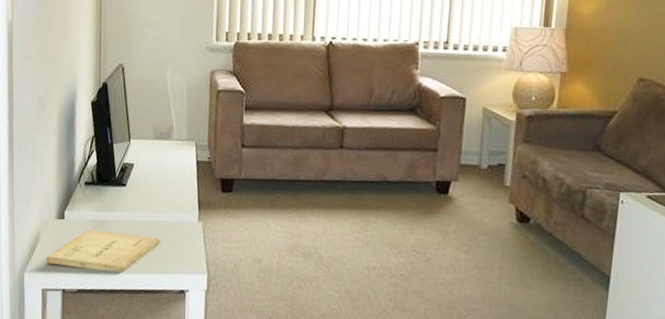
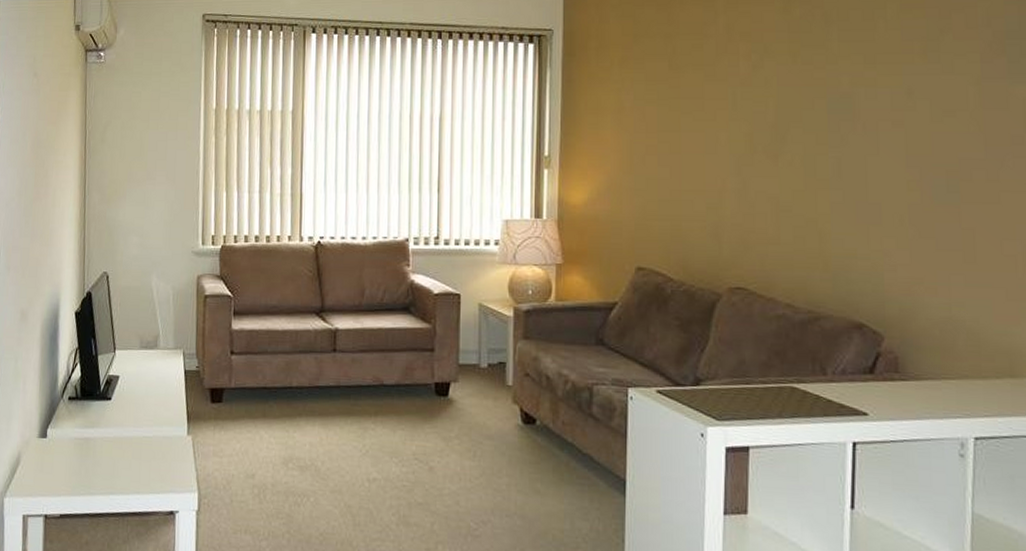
book: present [46,230,160,272] -> none [27,448,148,494]

